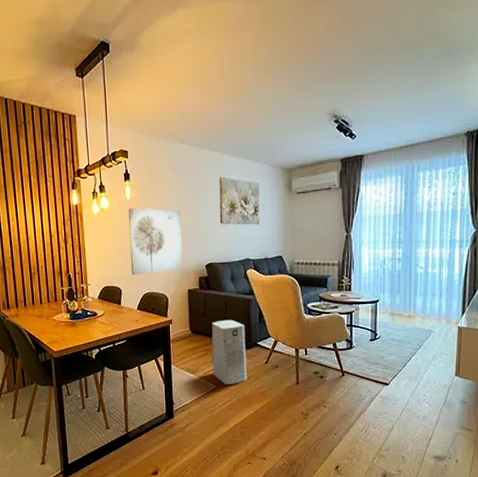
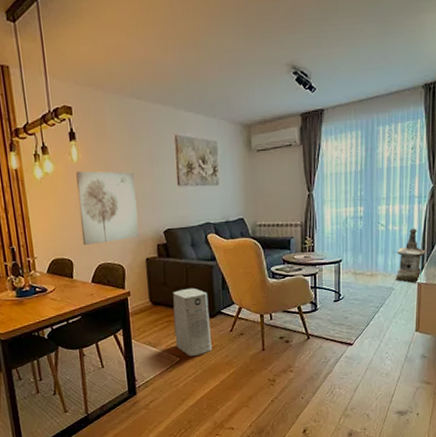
lantern: none [433,272,467,326] -> present [394,228,425,282]

